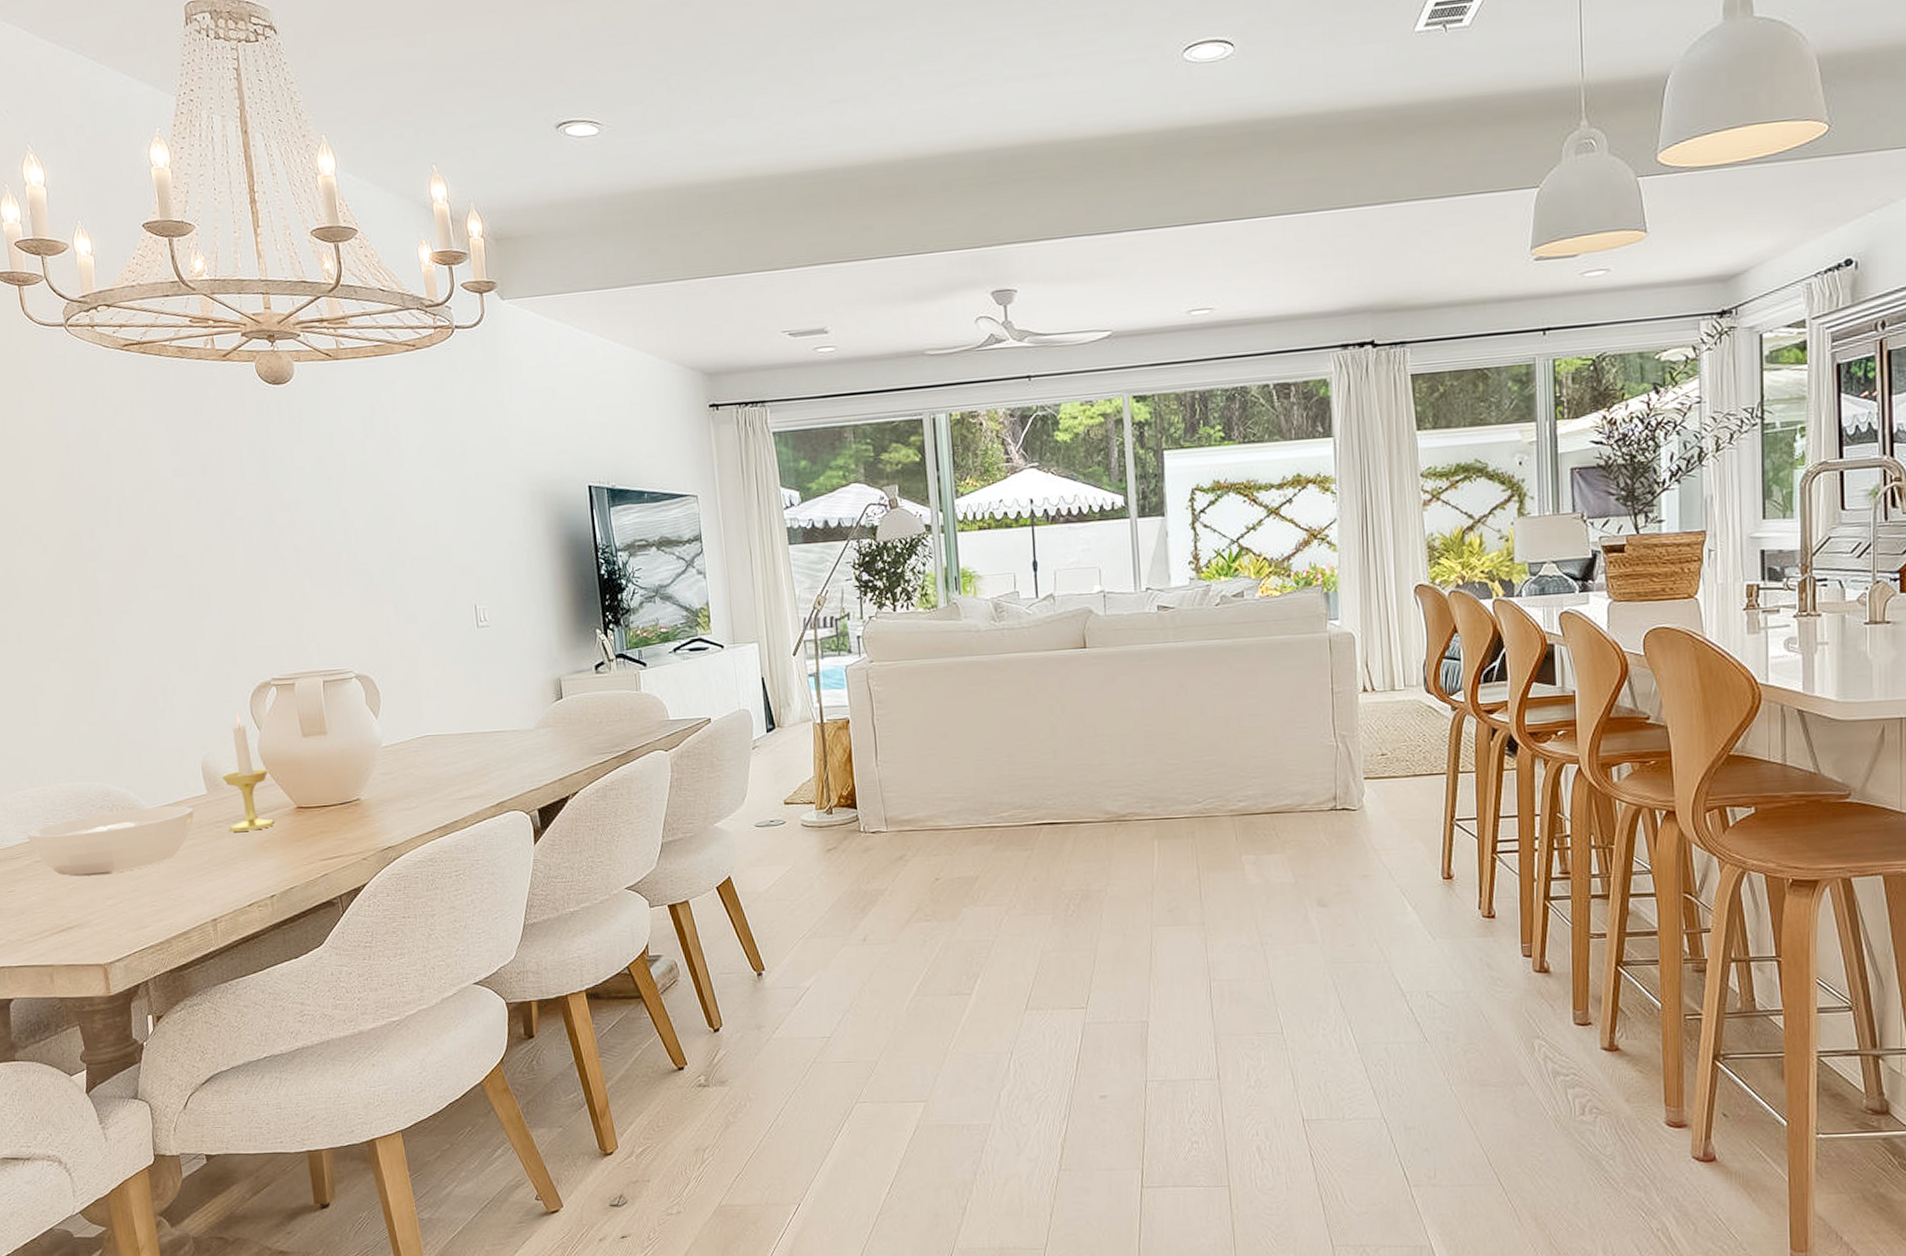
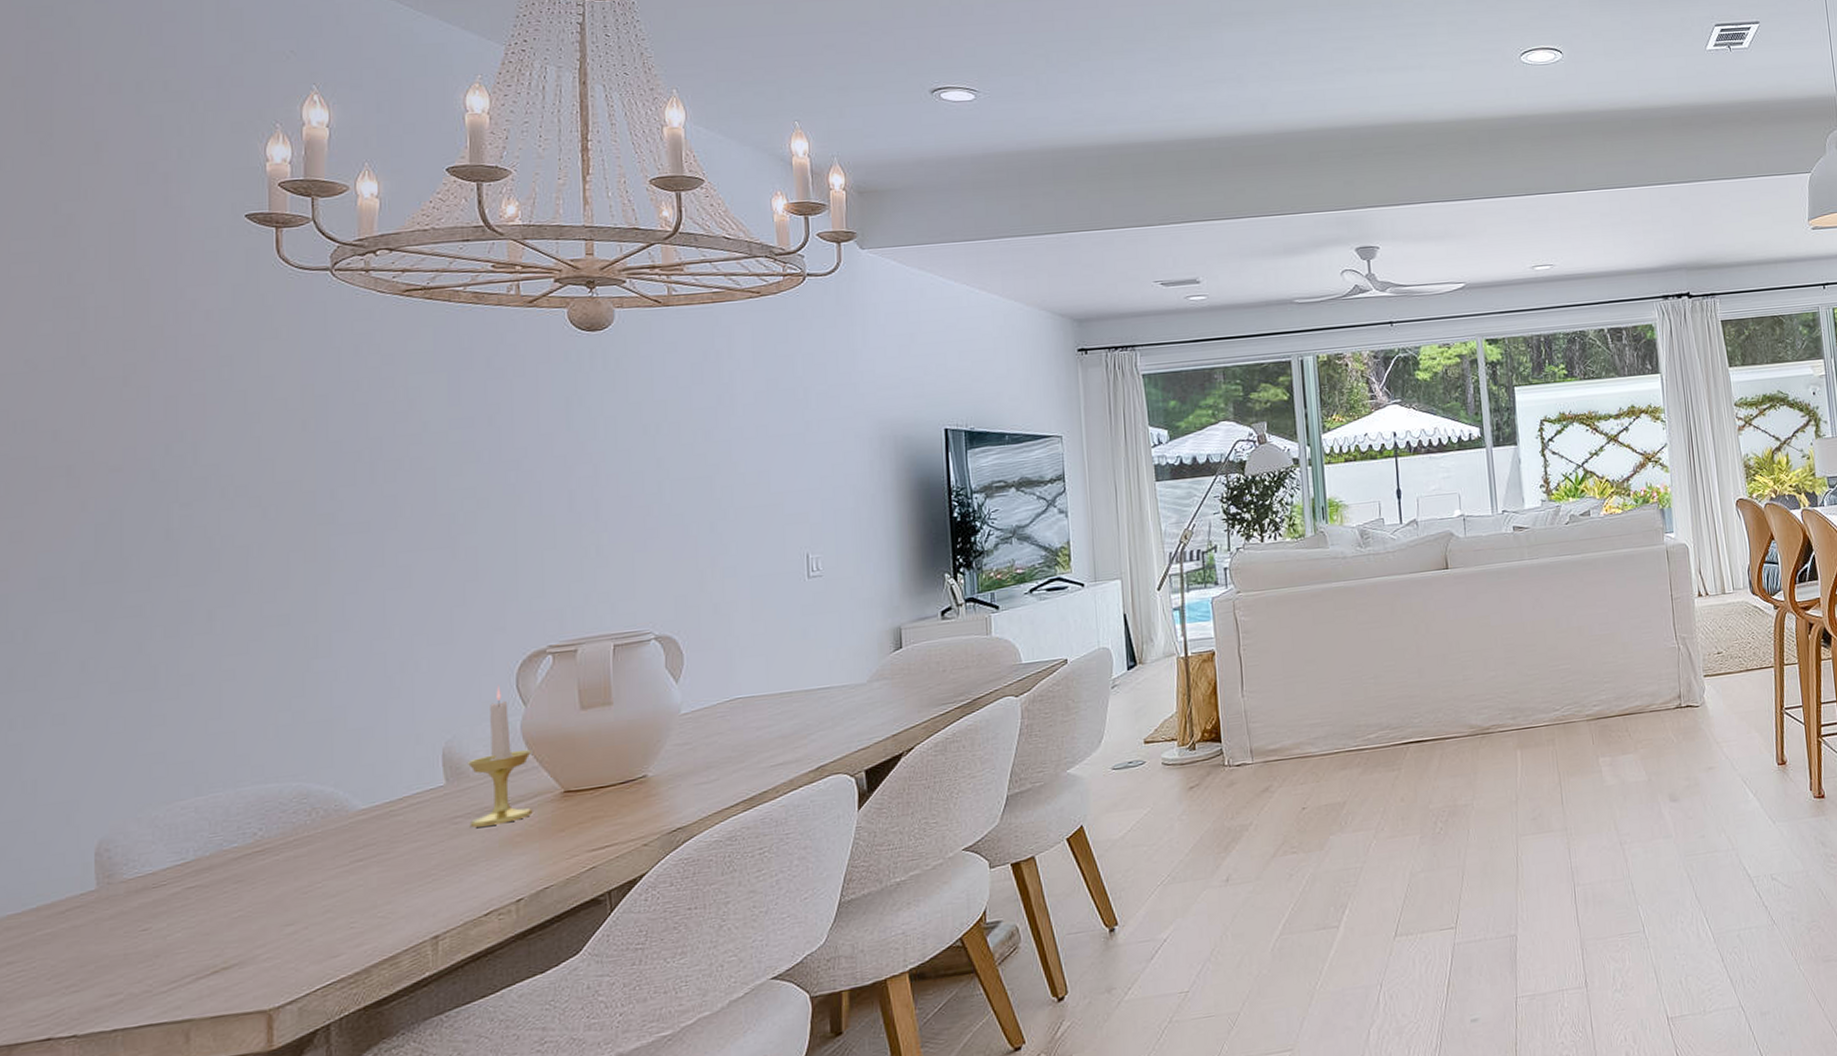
bowl: present [26,806,194,877] -> none [181,802,424,902]

